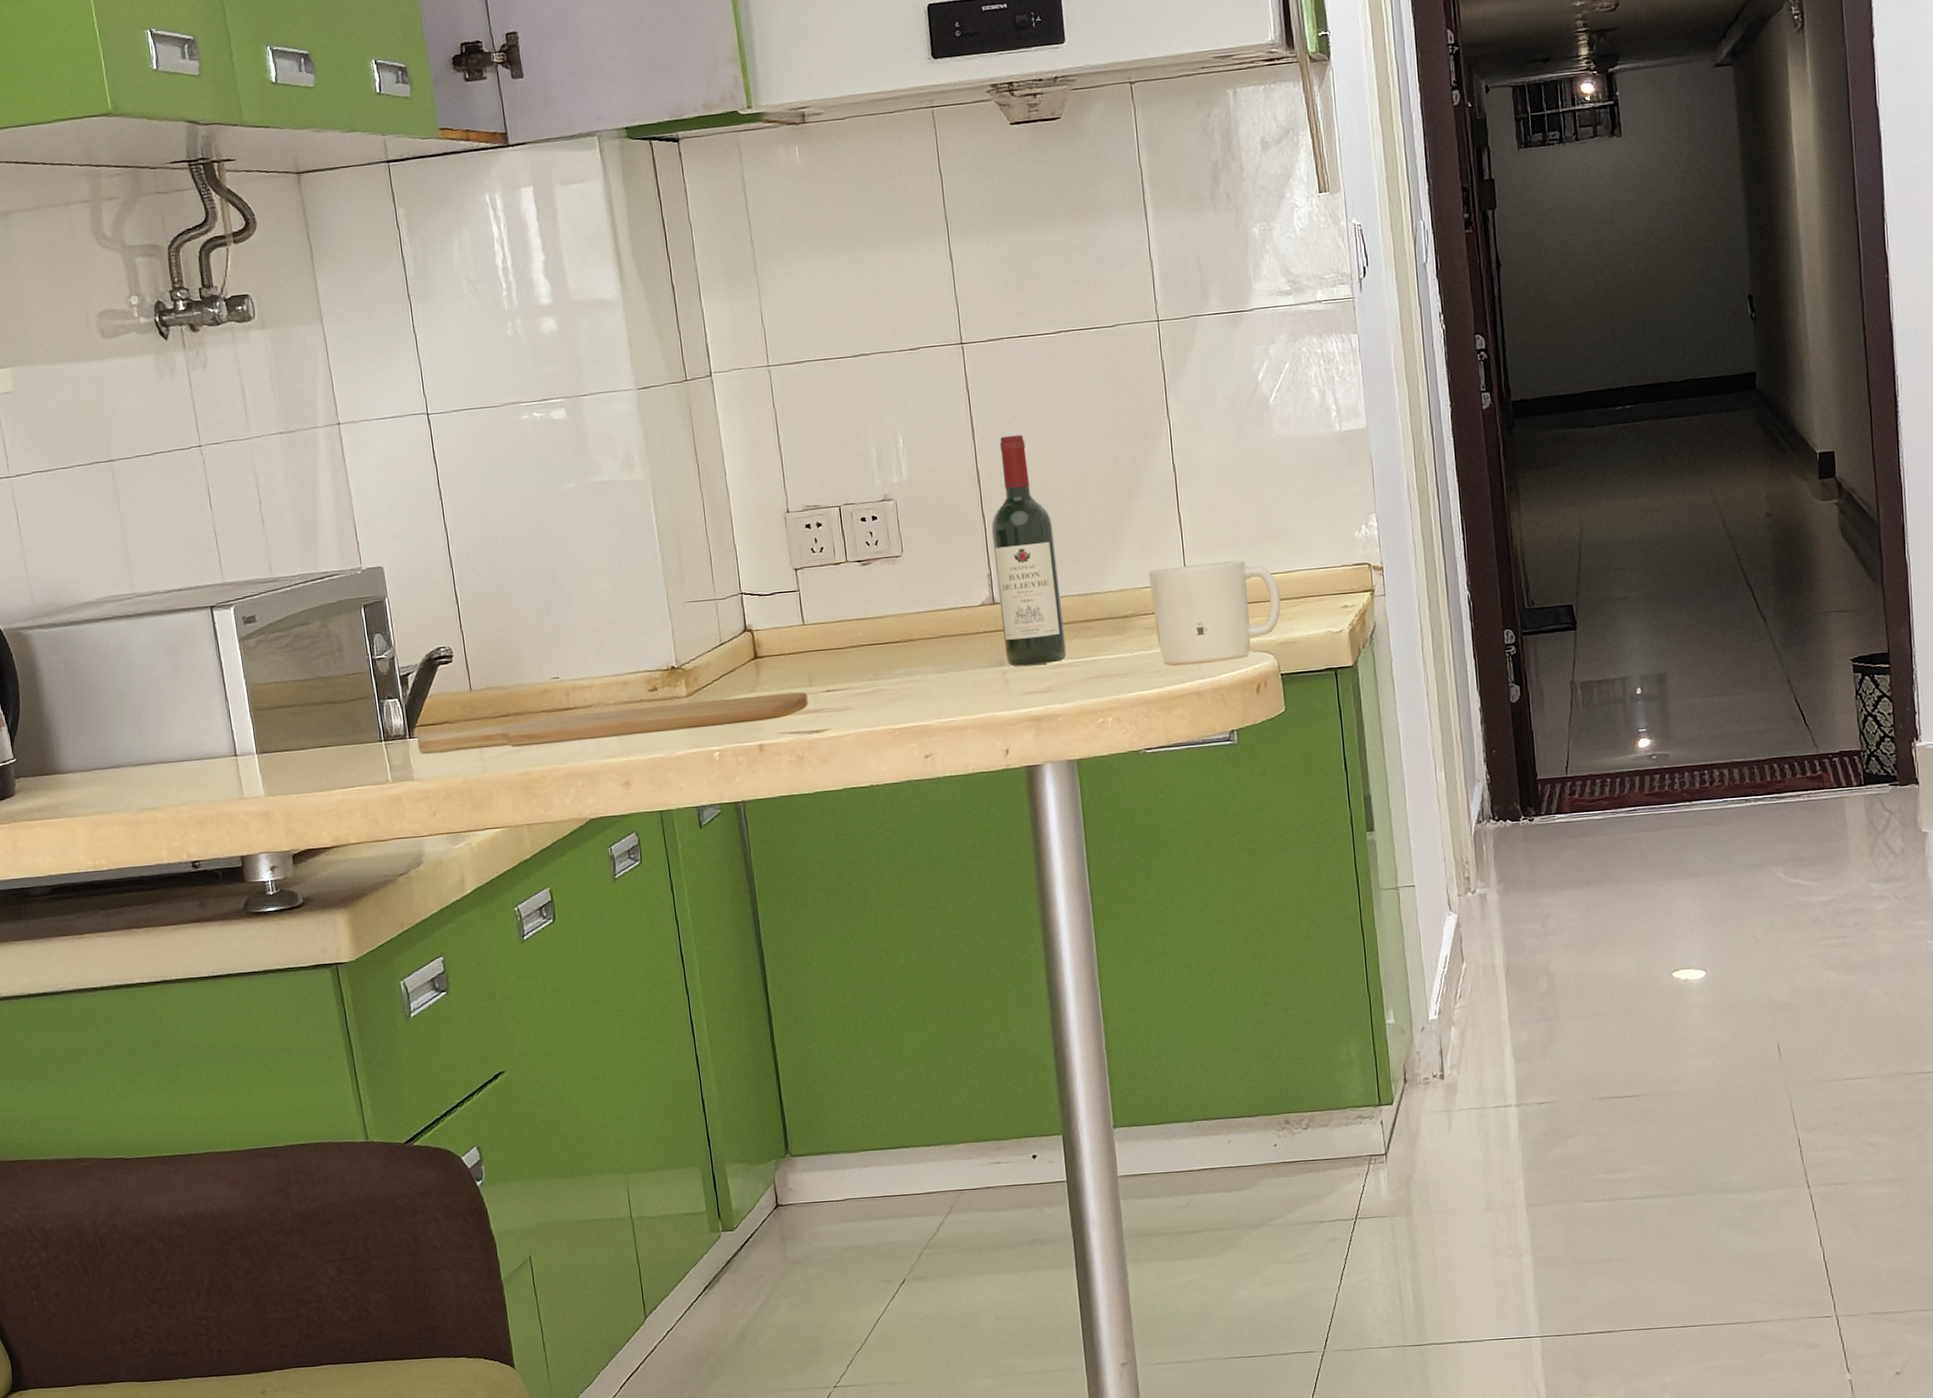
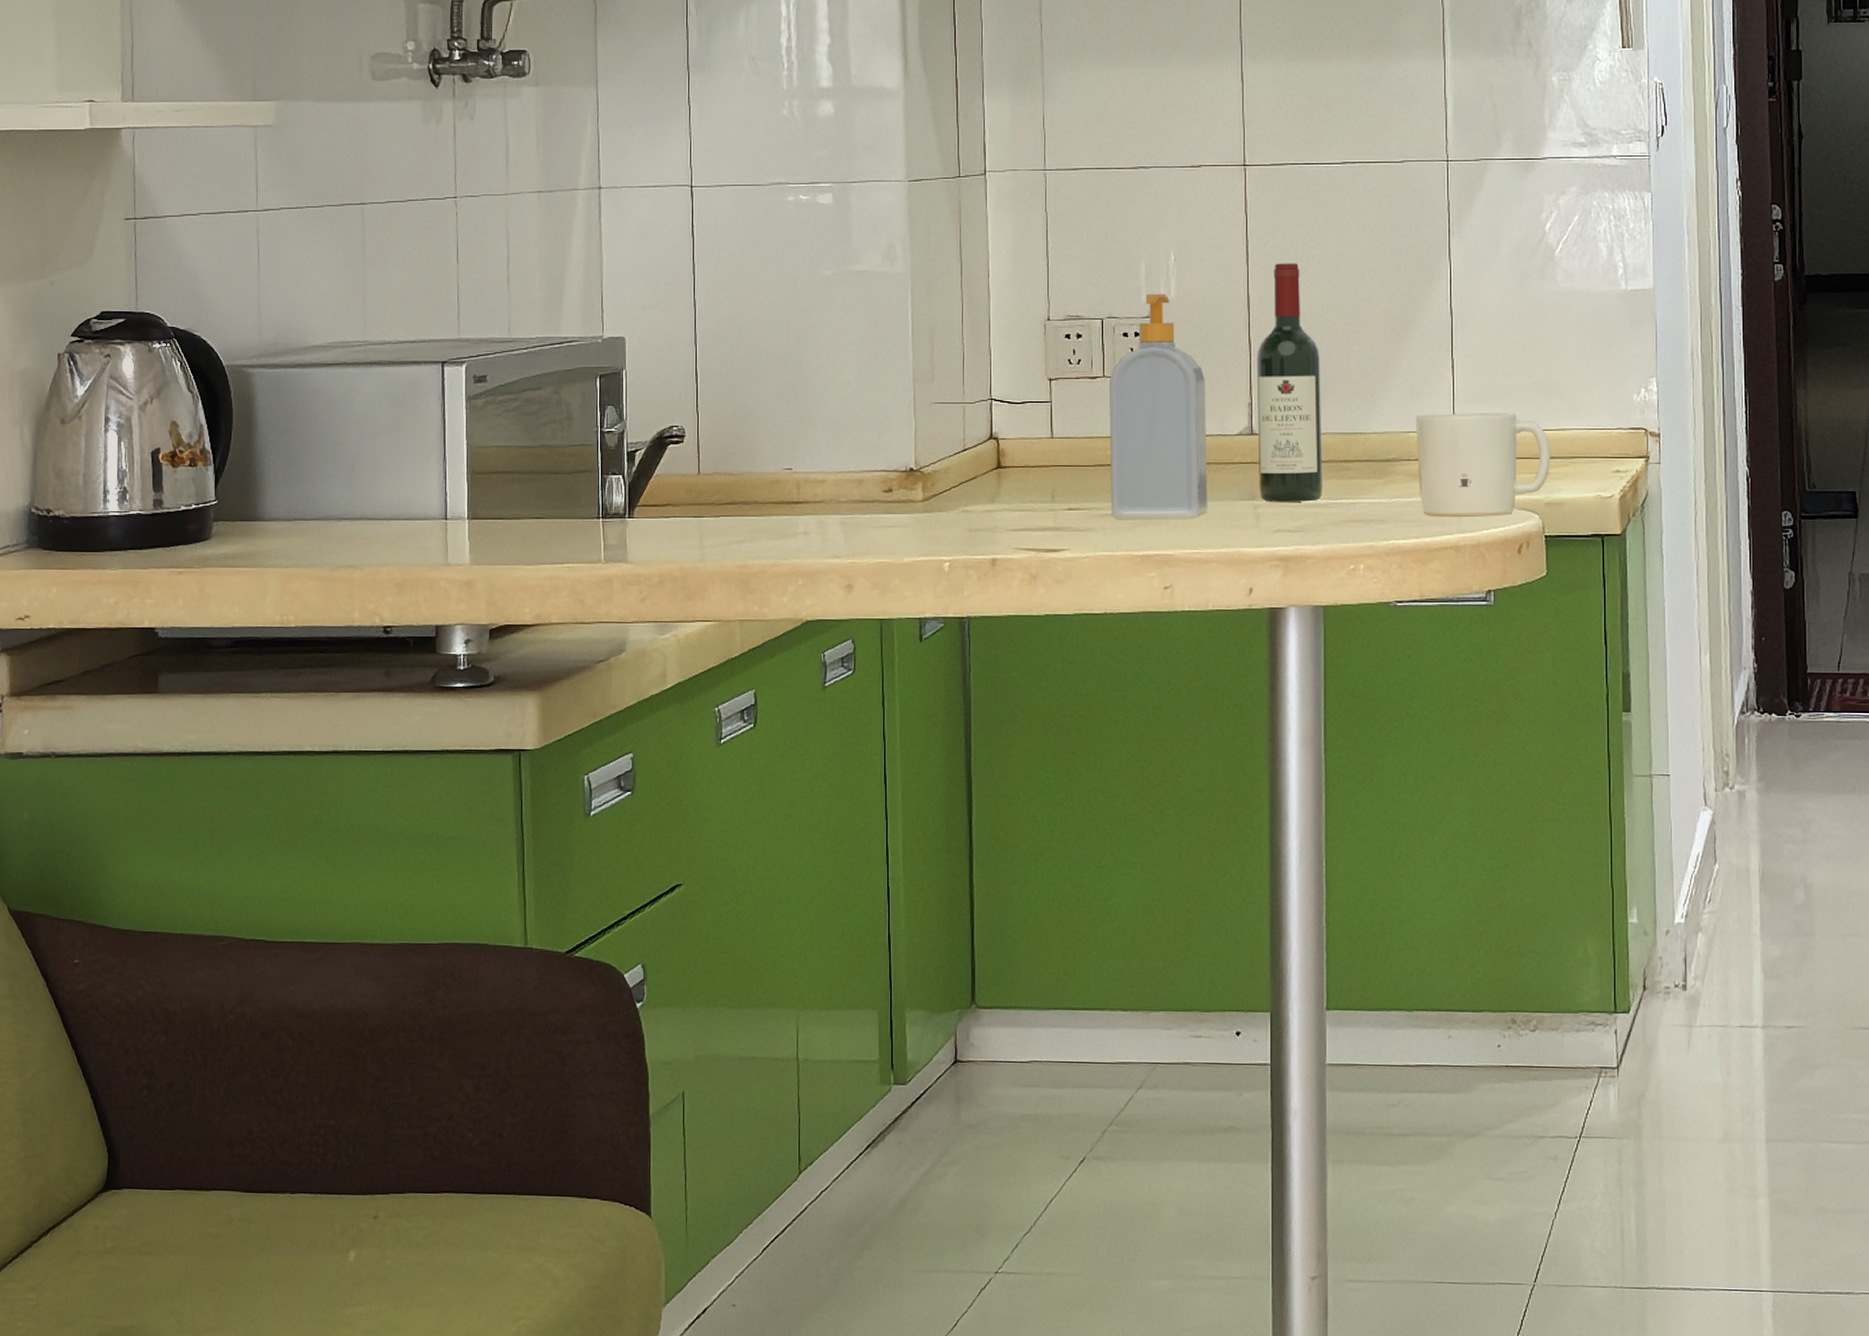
chopping board: present [417,692,809,755] -> none [637,507,1049,538]
soap bottle: none [852,476,959,697] -> present [1109,293,1208,521]

